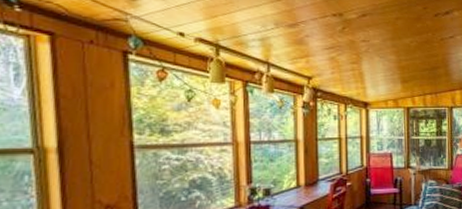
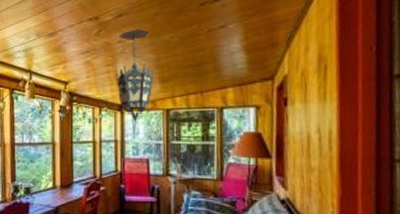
hanging lantern: none [360,30,396,119] -> present [115,28,155,122]

